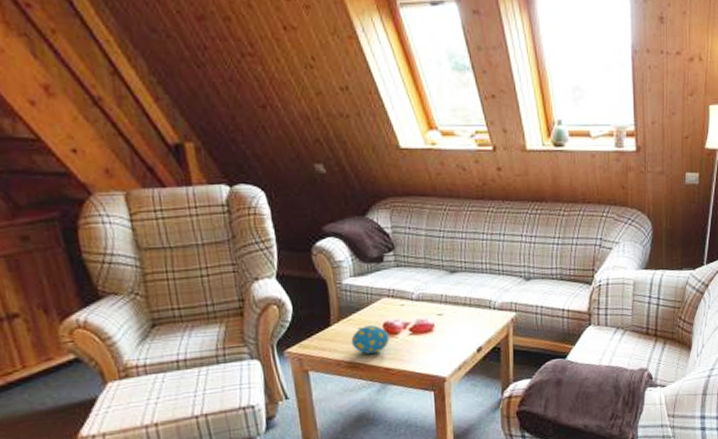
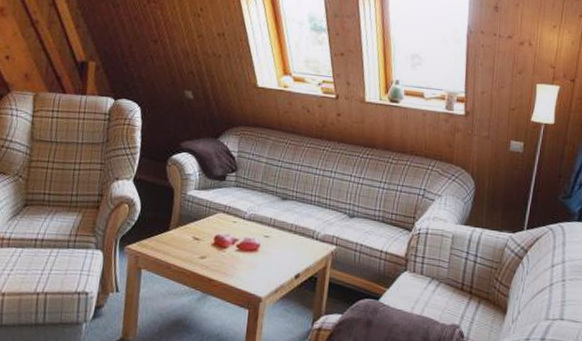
decorative egg: present [351,325,390,355] -> none [183,235,218,264]

